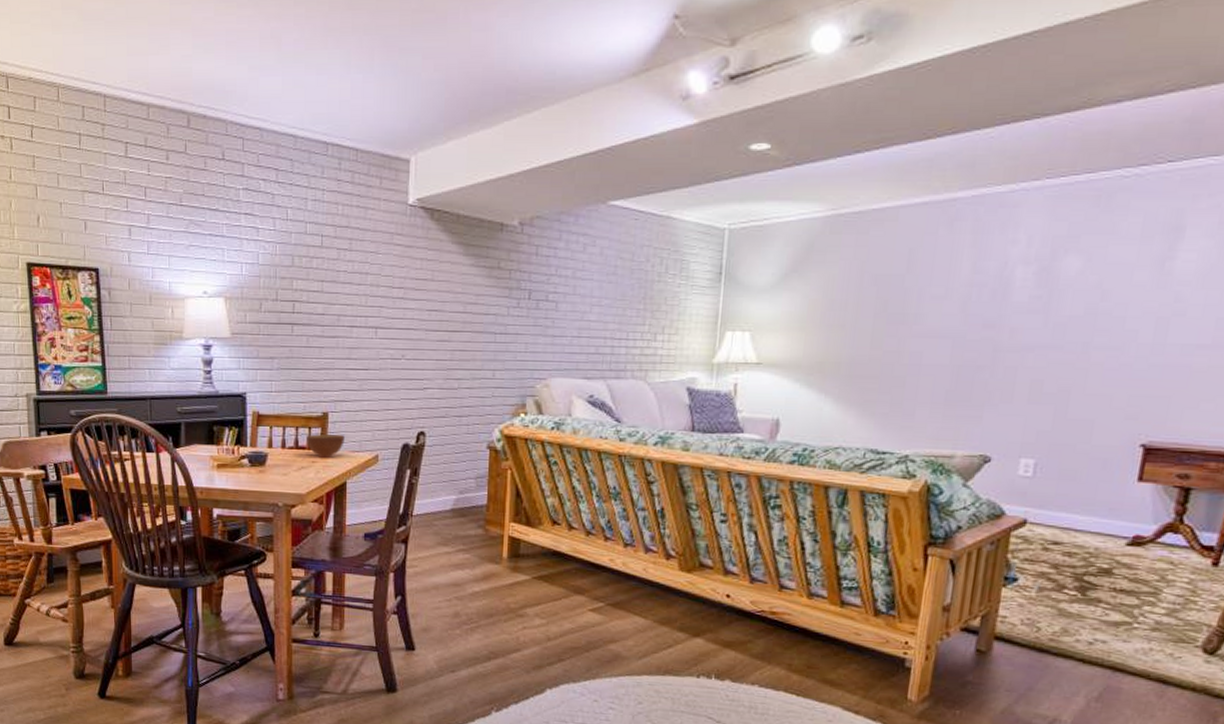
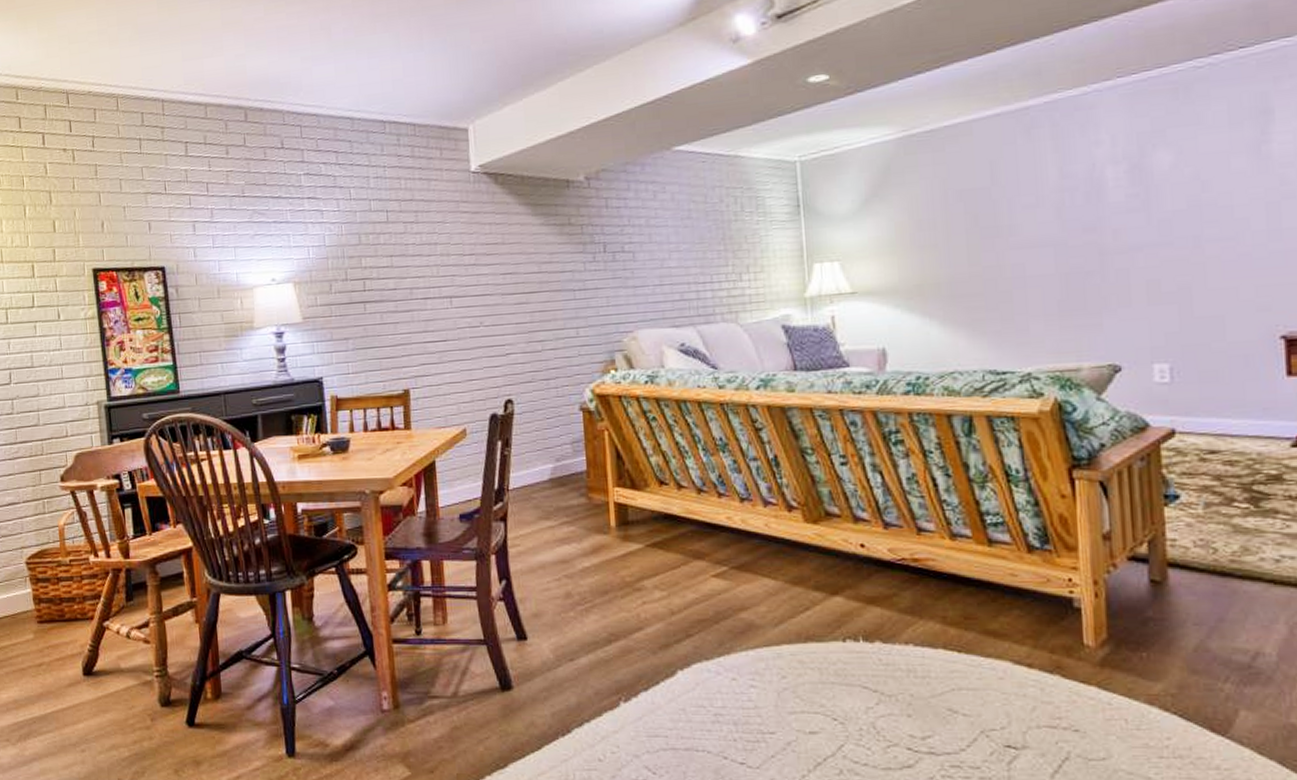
bowl: present [305,433,345,459] -> none [388,410,429,439]

